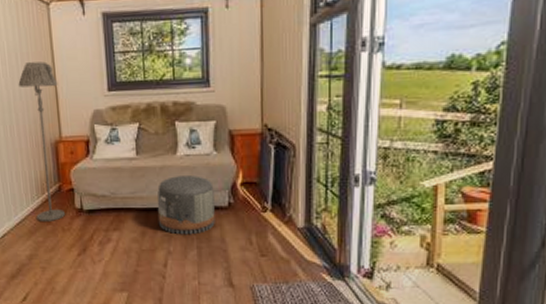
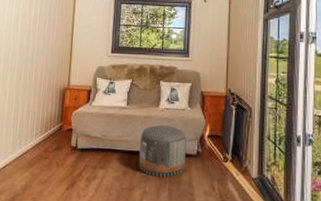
floor lamp: present [18,61,65,221] -> none [37,26,74,156]

